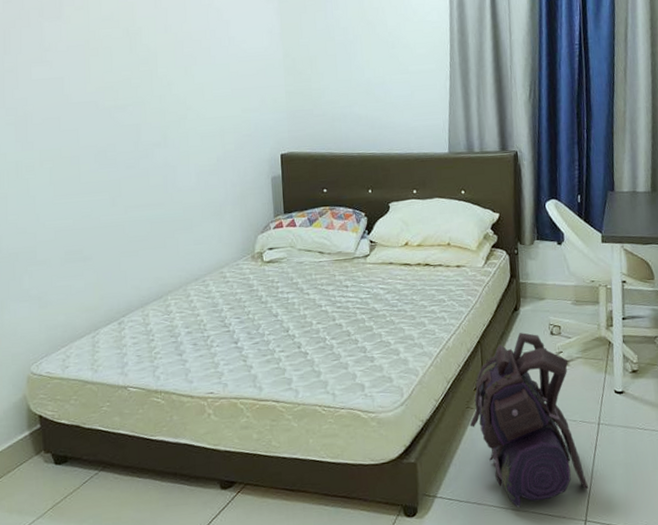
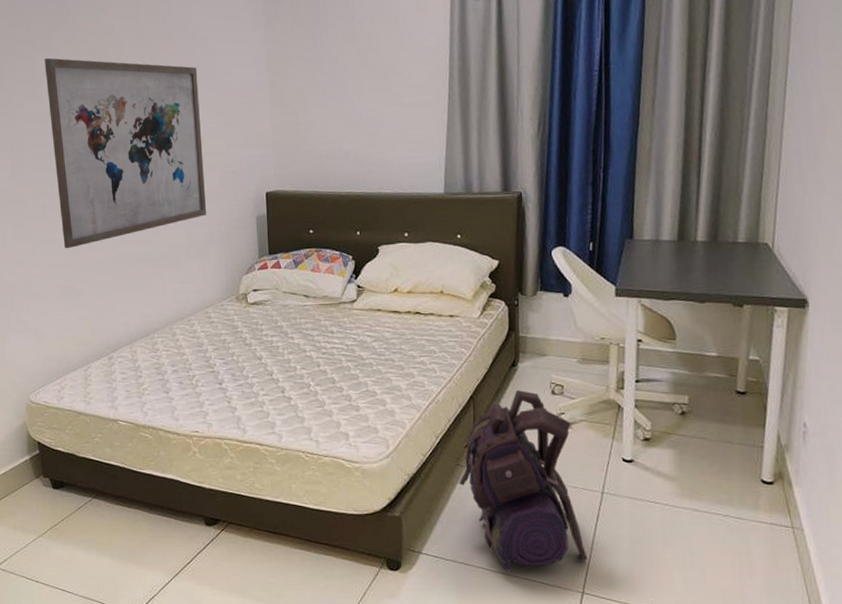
wall art: none [54,24,222,214] -> present [44,57,207,249]

